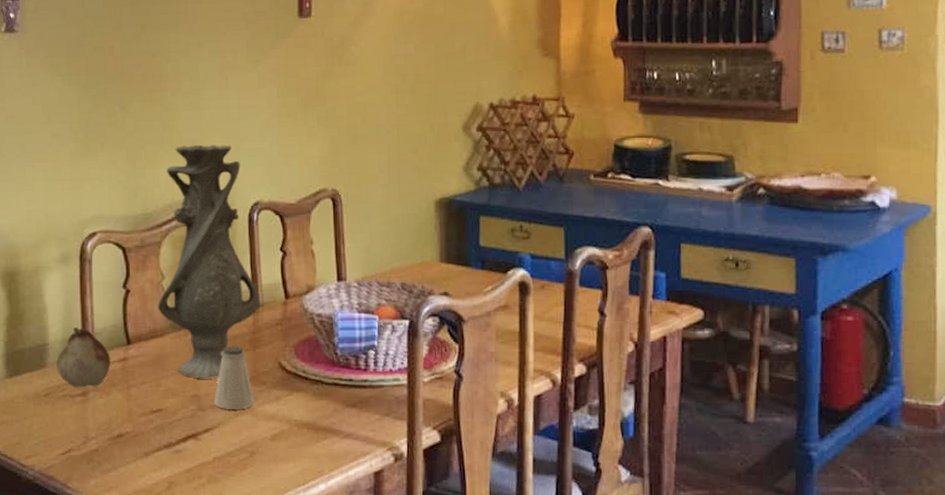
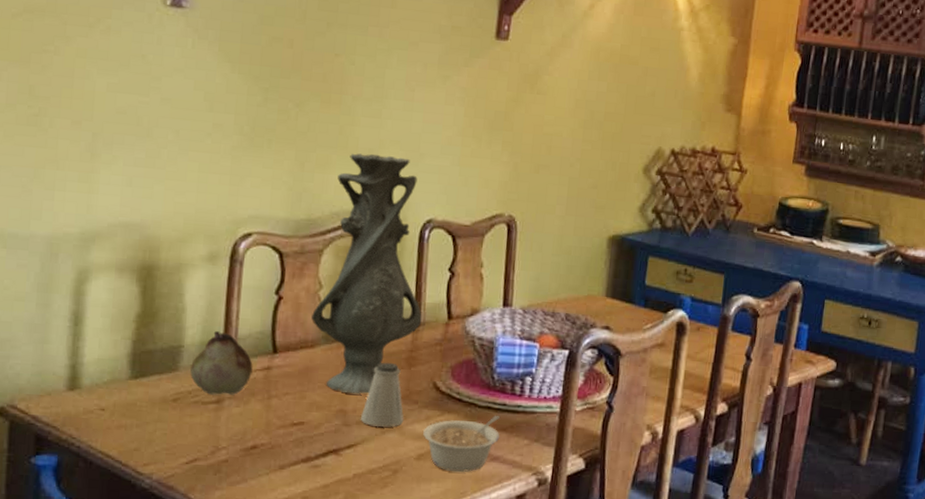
legume: none [275,391,349,451] -> present [423,414,501,472]

